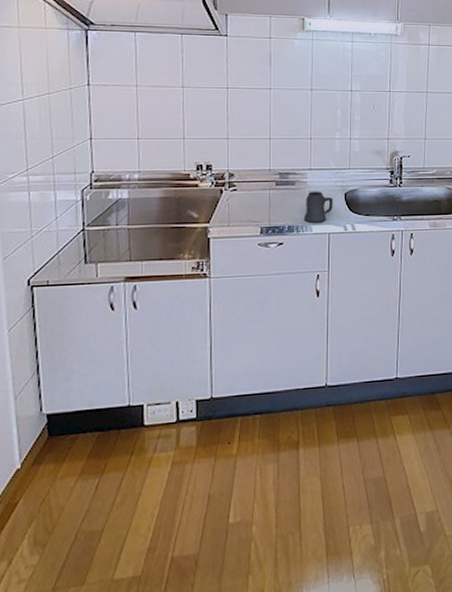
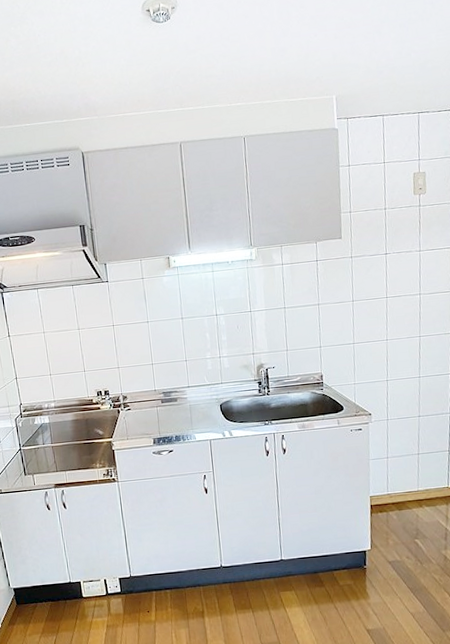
mug: present [303,191,333,223] -> none [187,405,212,432]

